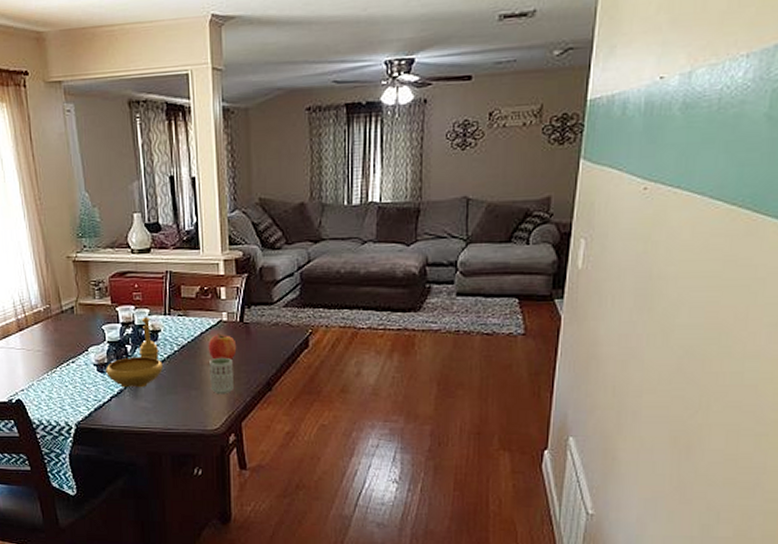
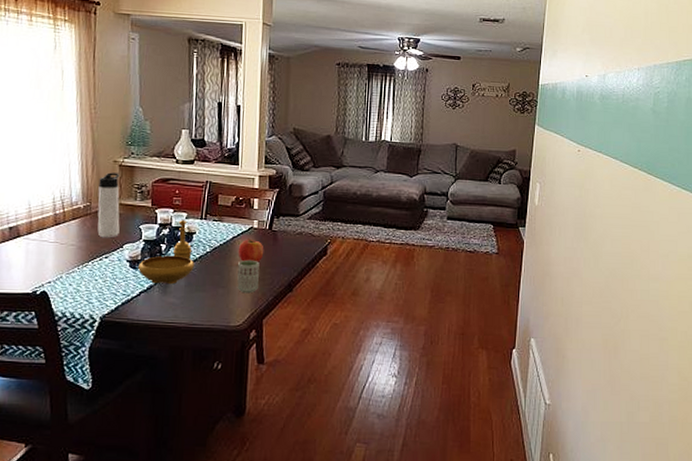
thermos bottle: none [55,270,82,342] -> present [97,172,120,238]

